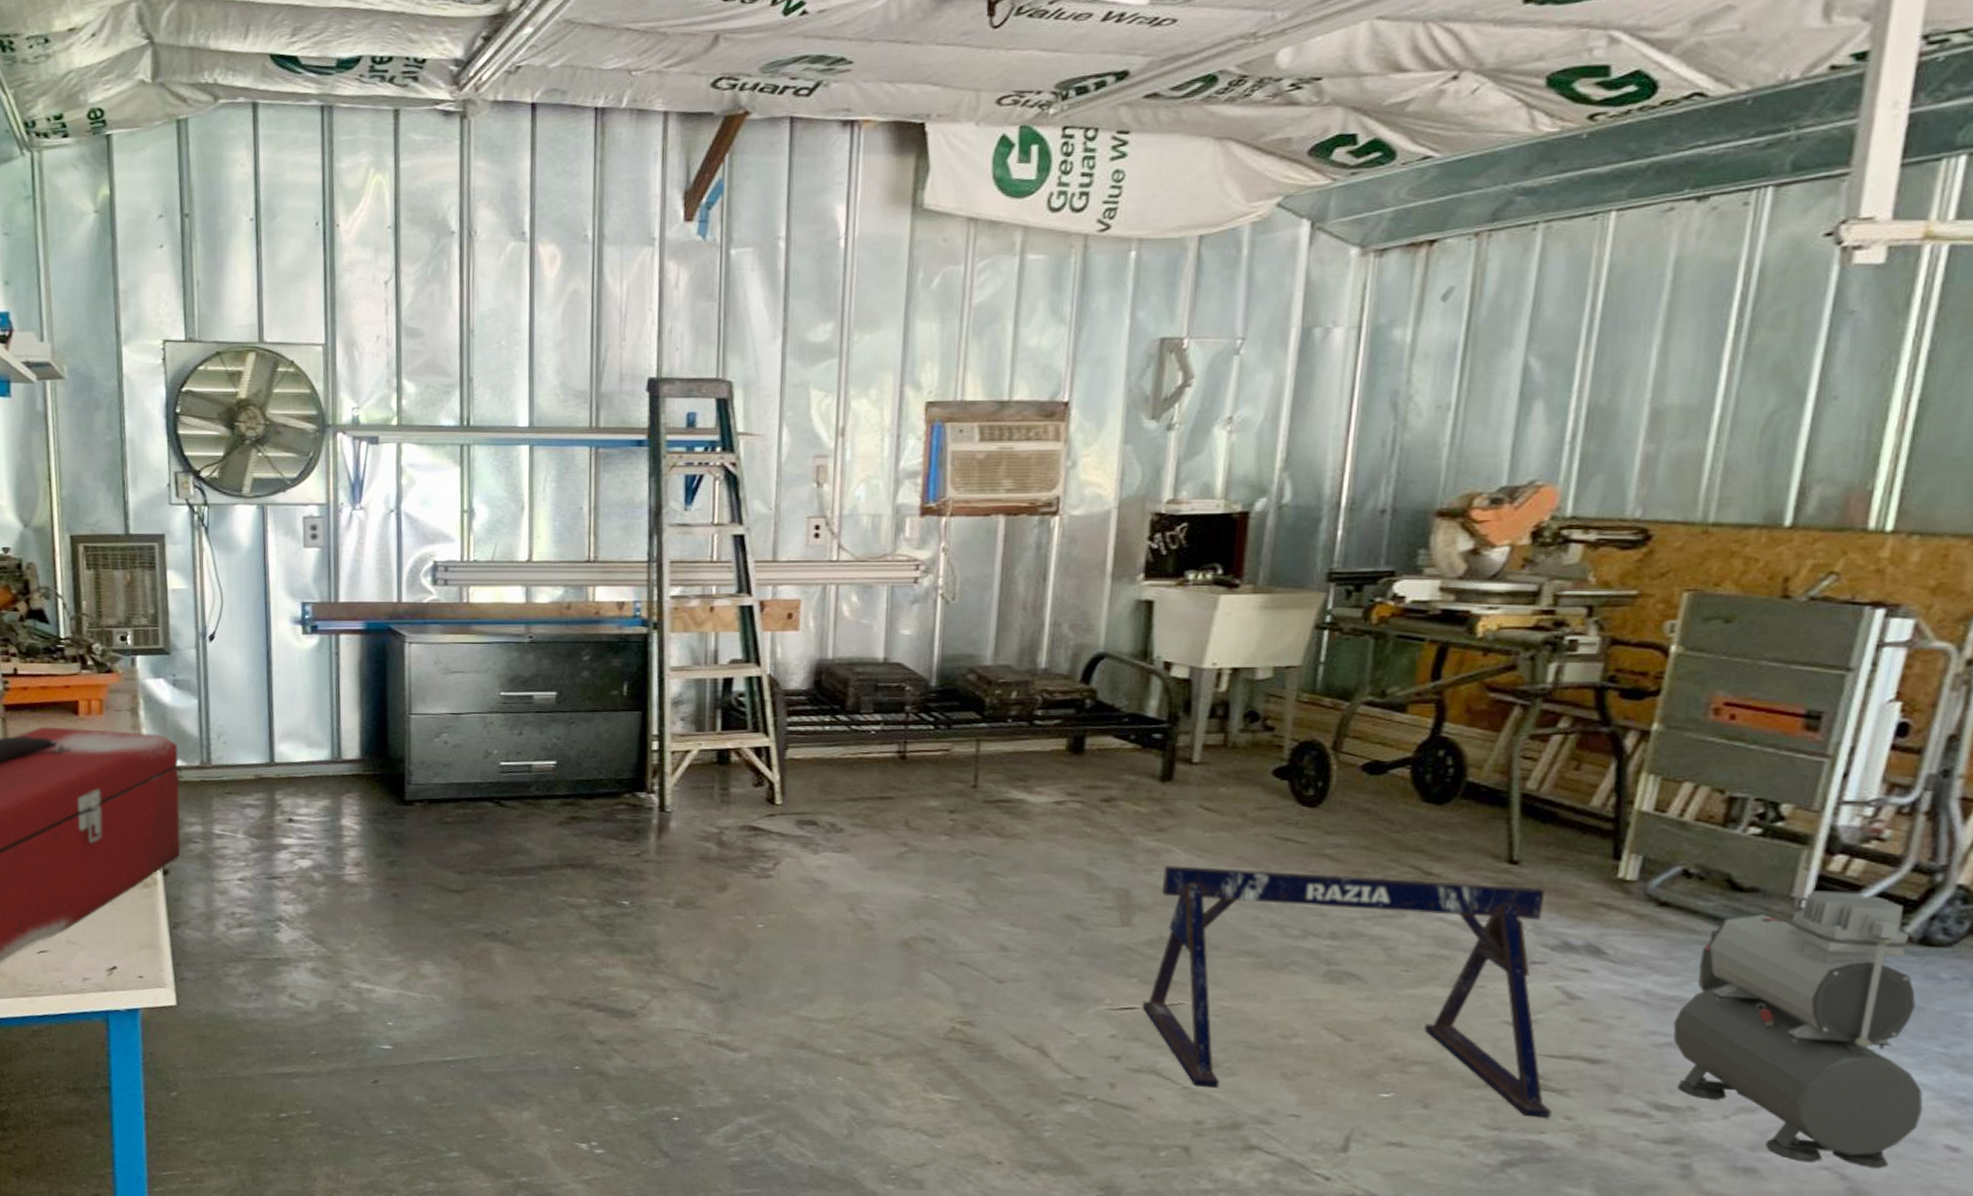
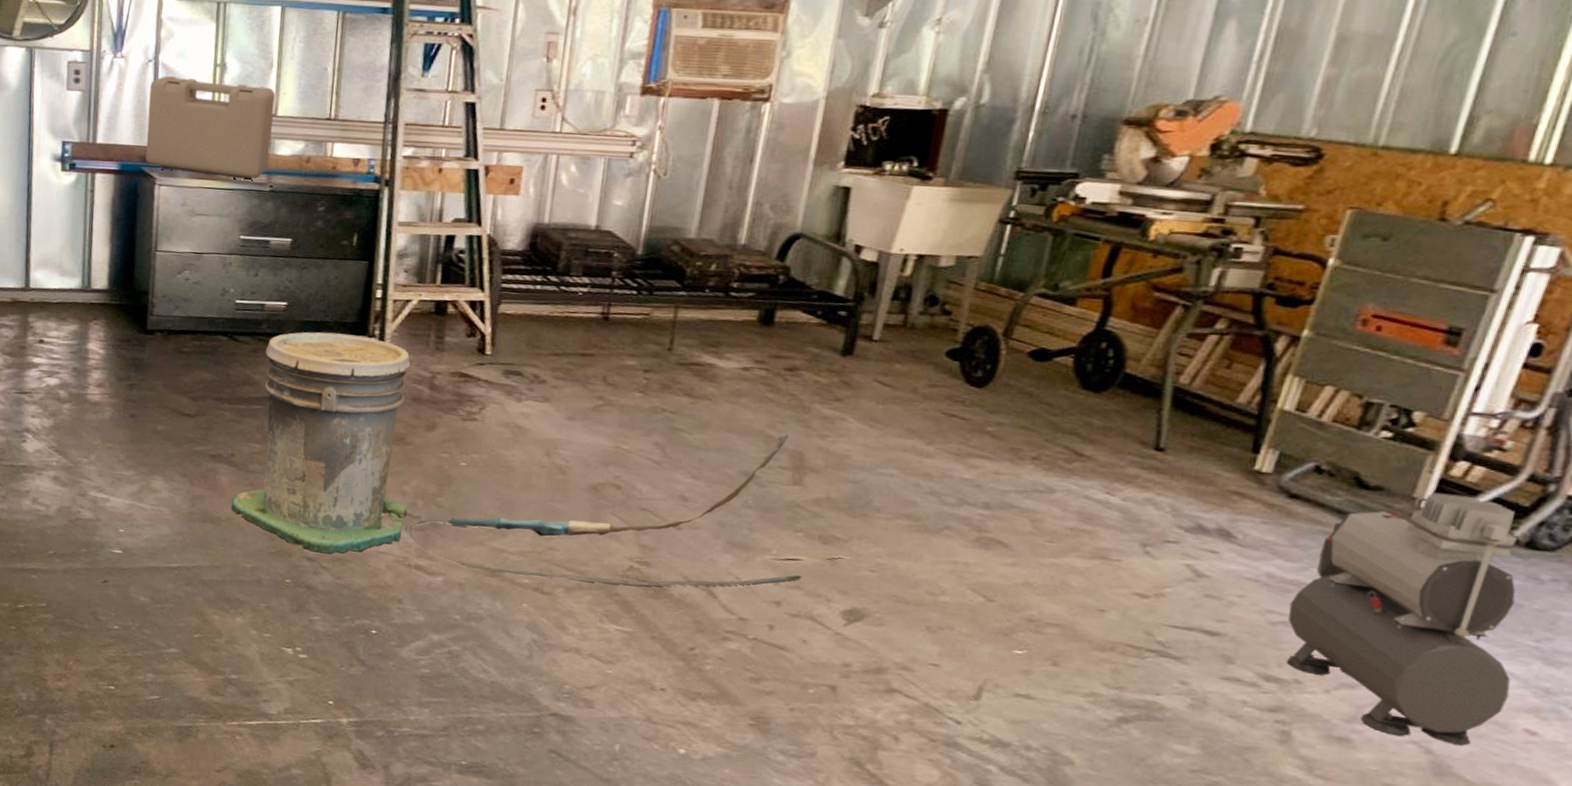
tool box: none [392,526,529,632] -> present [145,76,276,180]
bucket: none [509,791,703,1034] -> present [231,331,411,553]
cable: none [702,869,1141,1049] -> present [405,433,802,587]
sawhorse: present [1142,865,1552,1118] -> none [805,432,1186,682]

